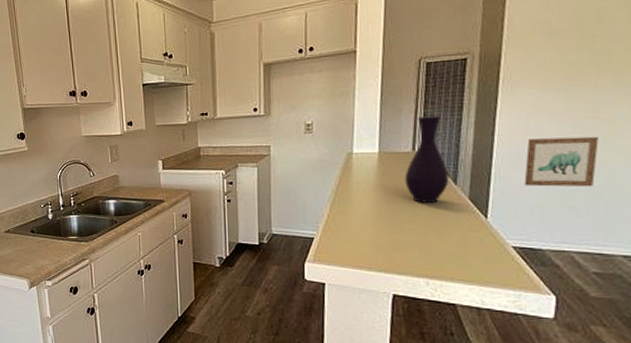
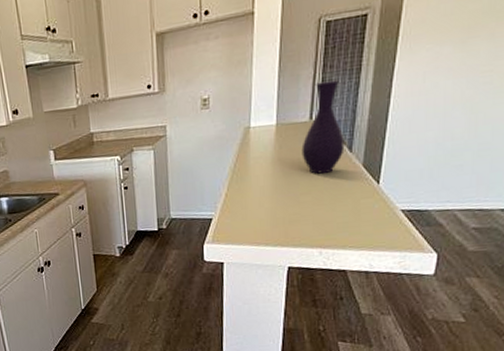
wall art: present [524,136,599,187] -> none [416,91,489,148]

